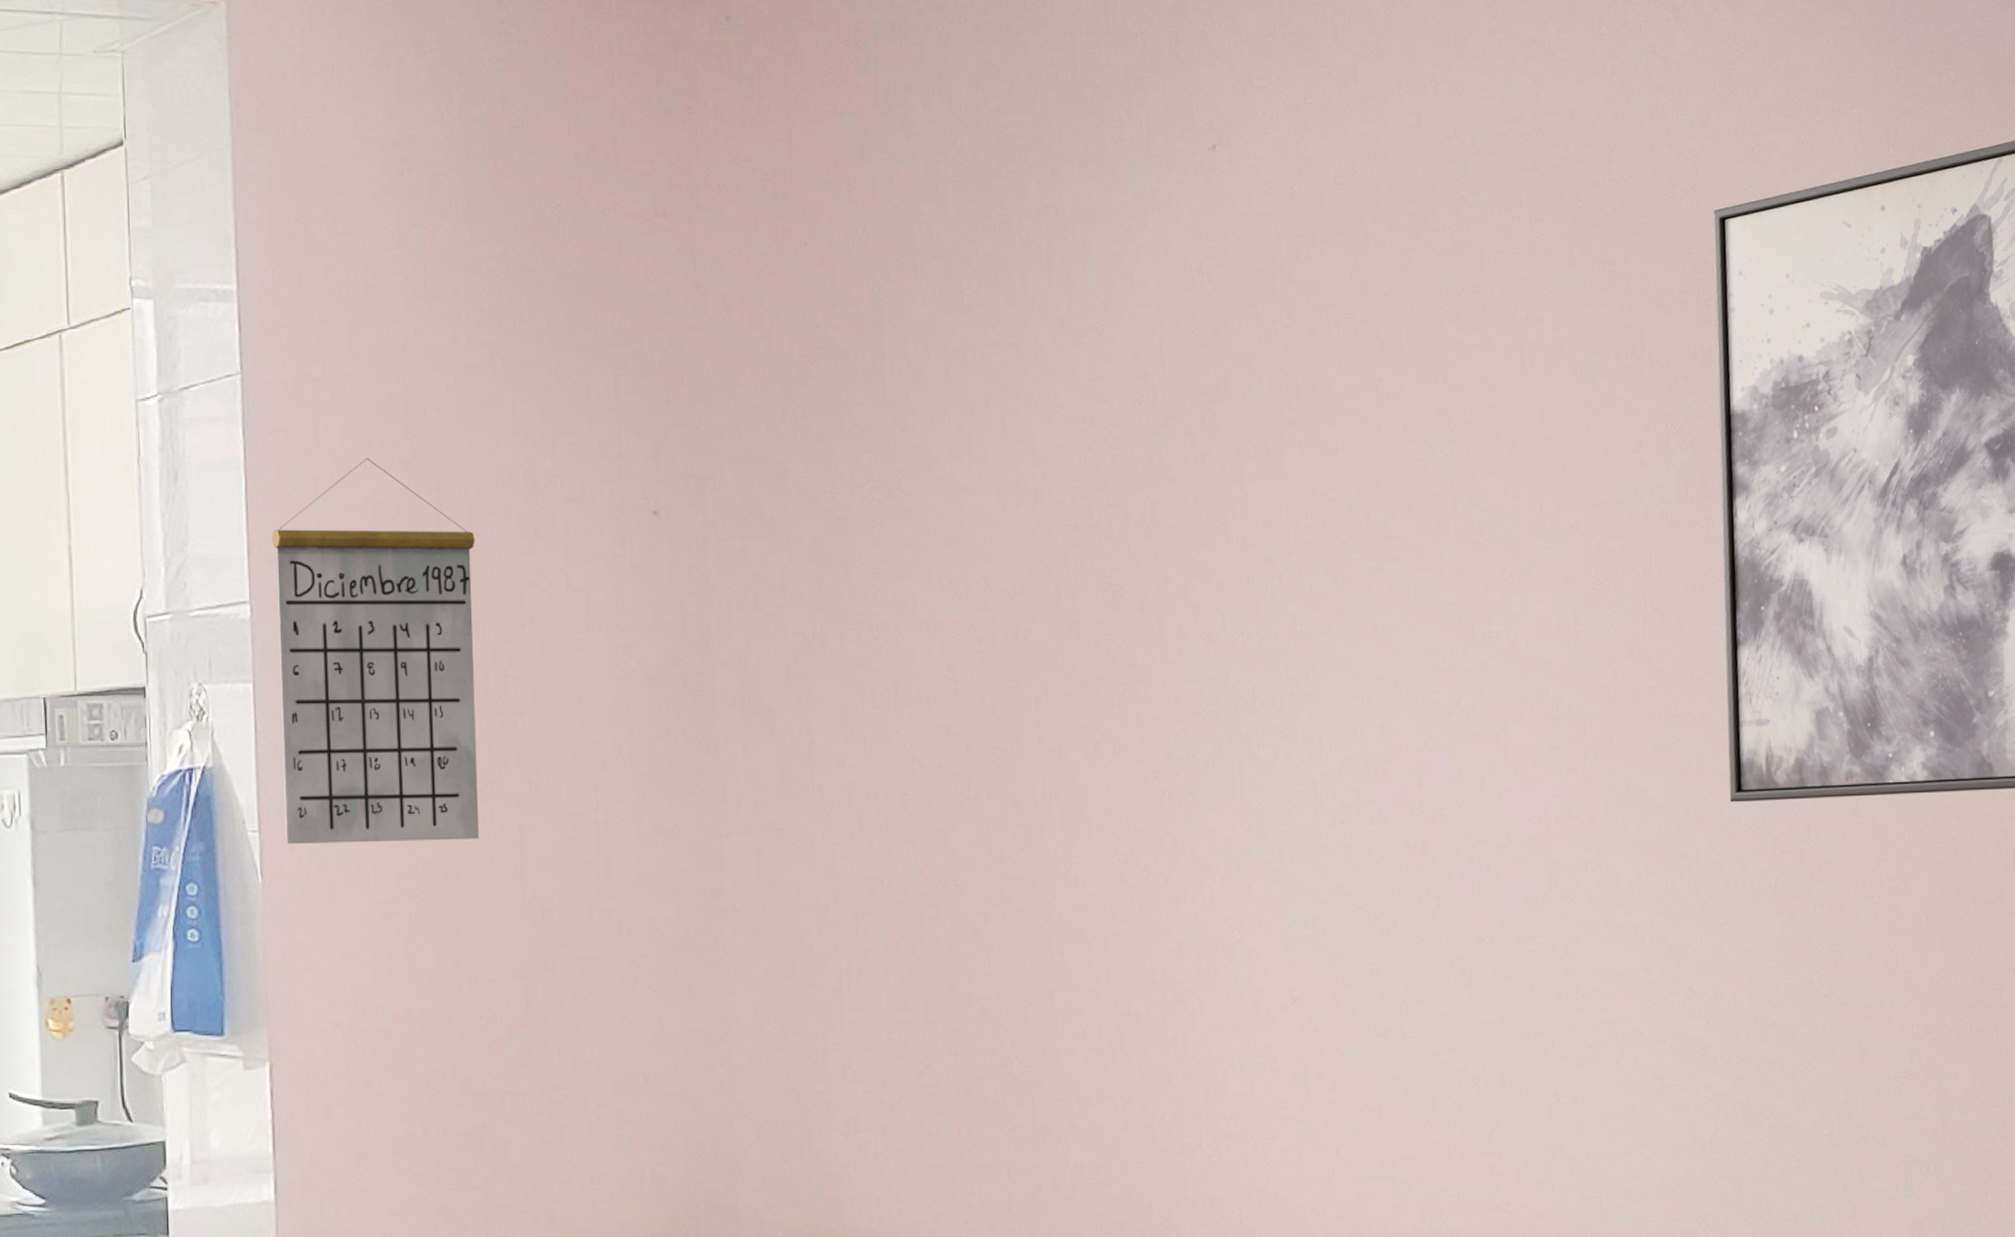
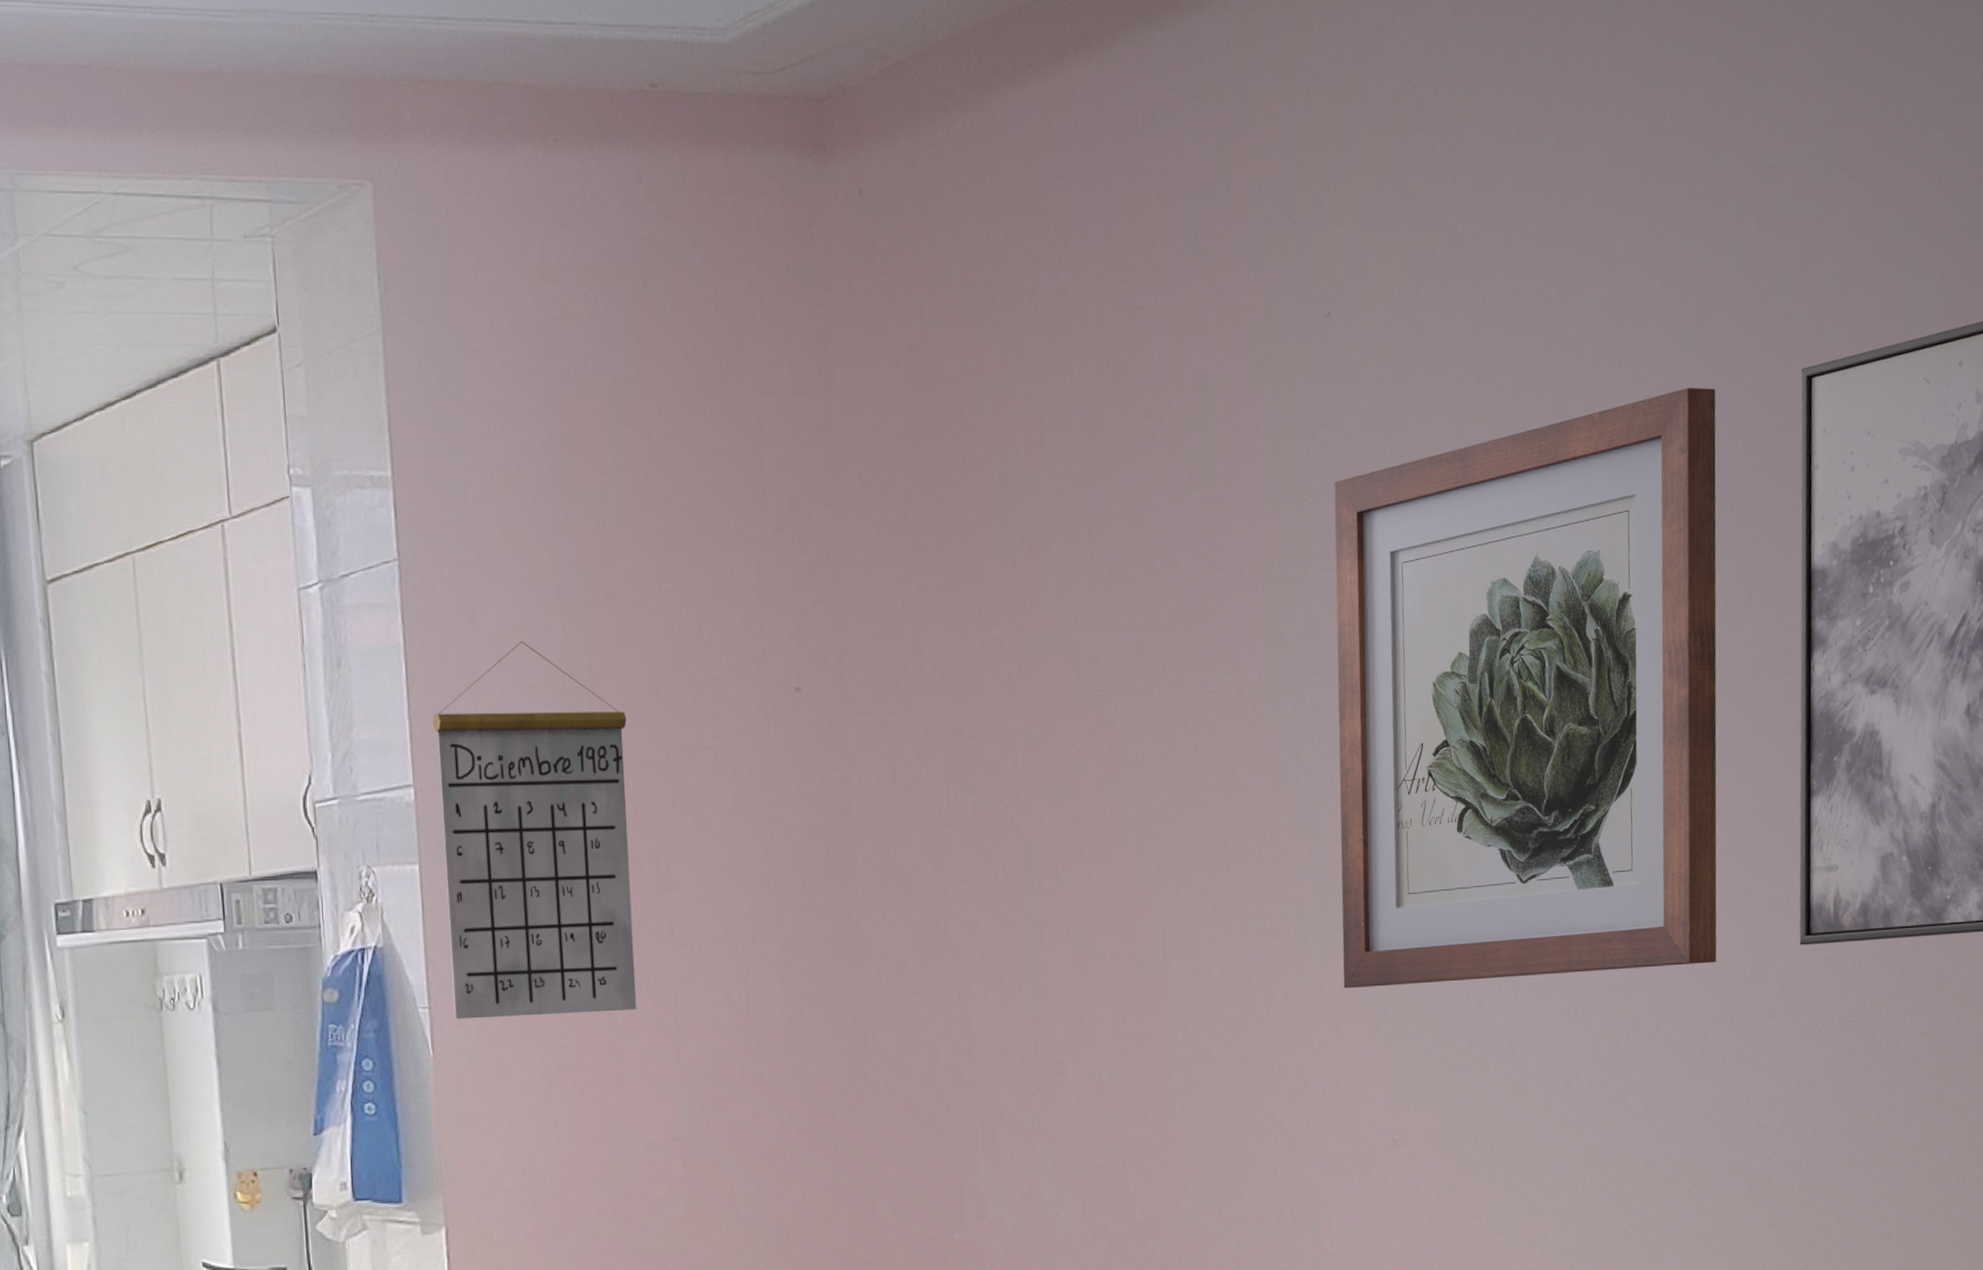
wall art: none [1221,227,1641,836] -> present [1334,388,1717,989]

